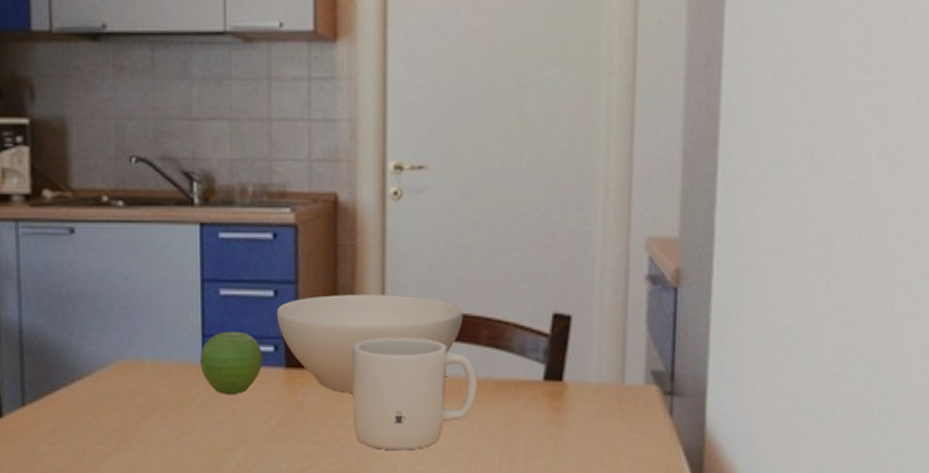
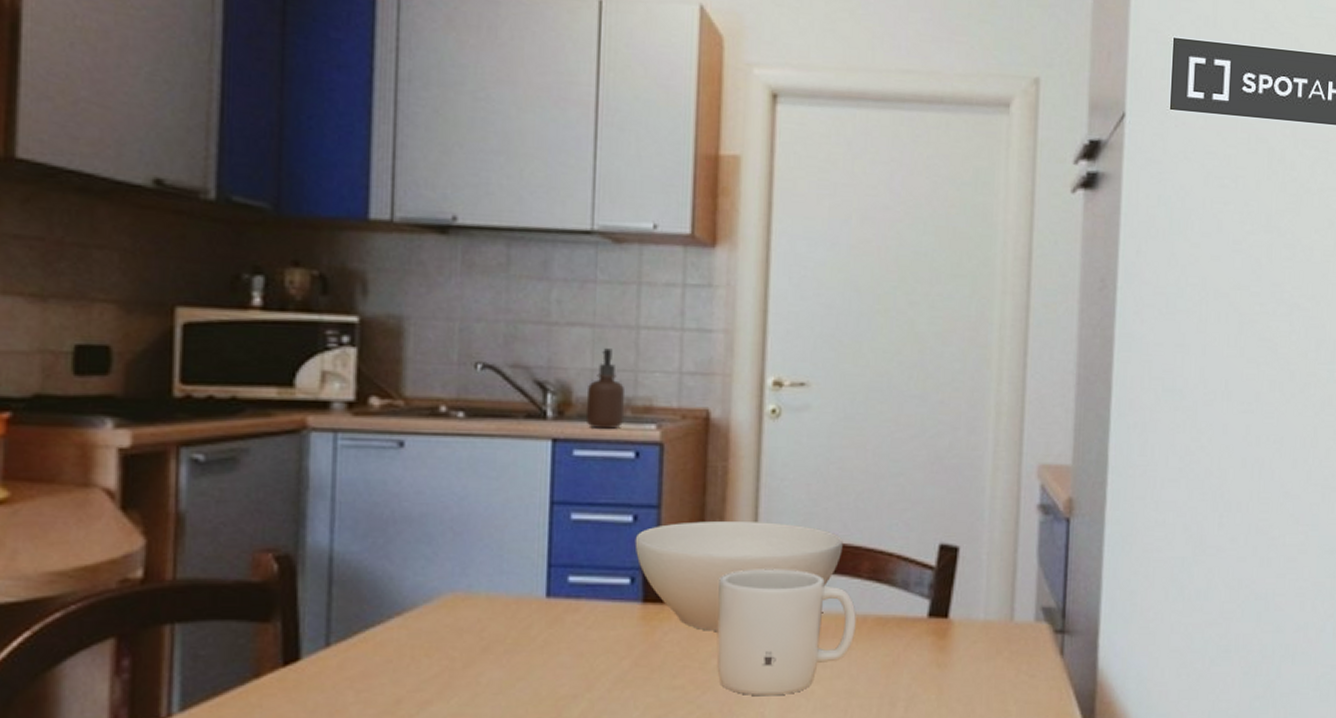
fruit: present [199,331,263,394] -> none [542,561,617,633]
soap dispenser: none [228,140,261,213] -> present [585,348,624,429]

